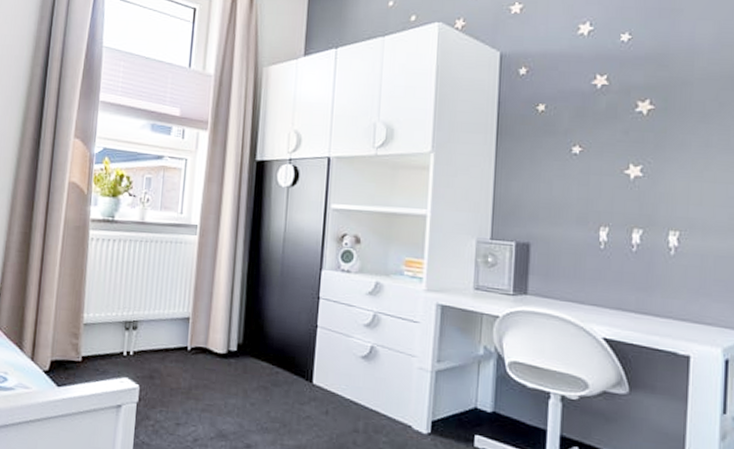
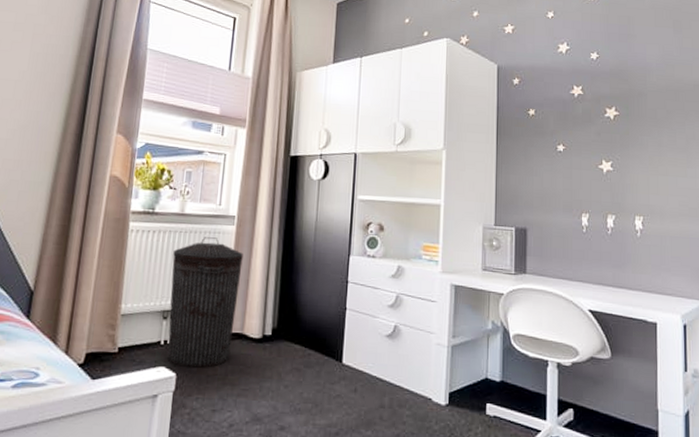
trash can: none [130,247,207,381] -> present [167,237,243,368]

